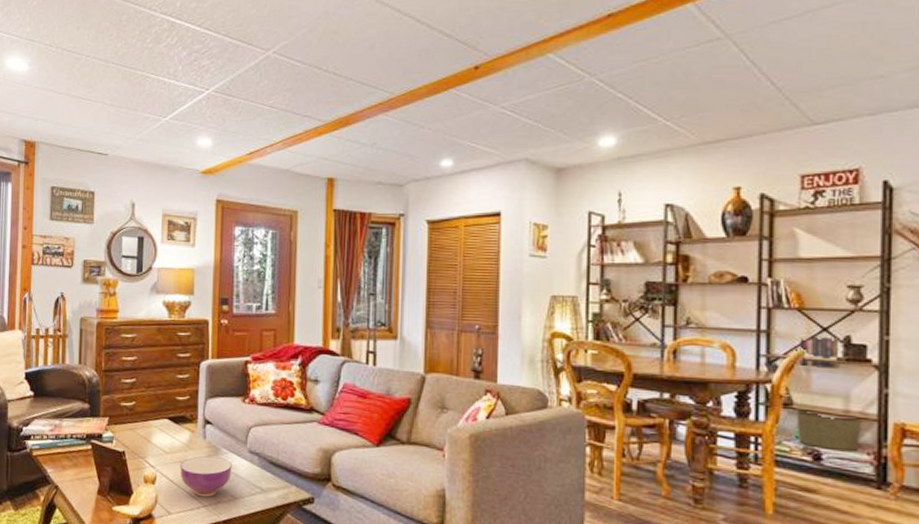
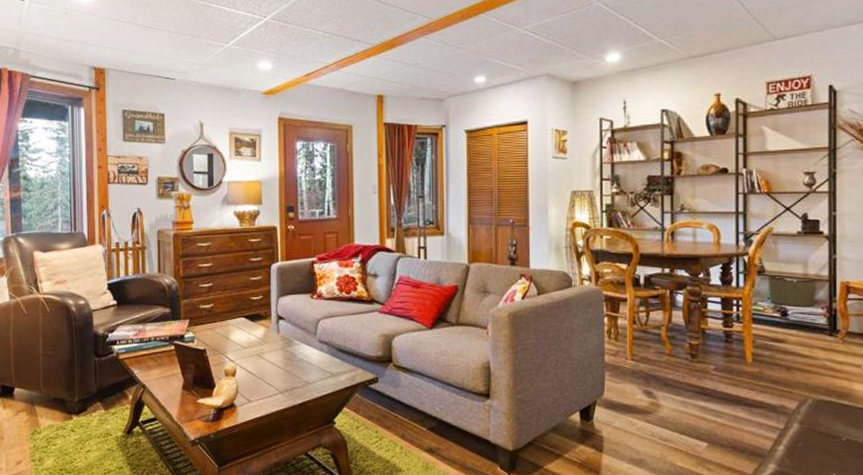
bowl: present [179,456,232,498] -> none [257,349,304,385]
books: present [801,336,841,369] -> none [770,215,800,241]

